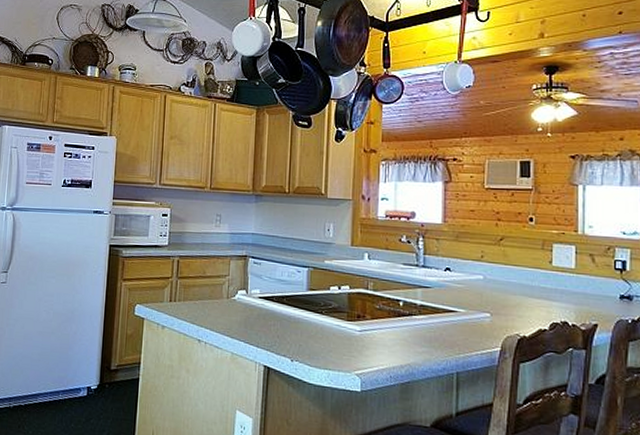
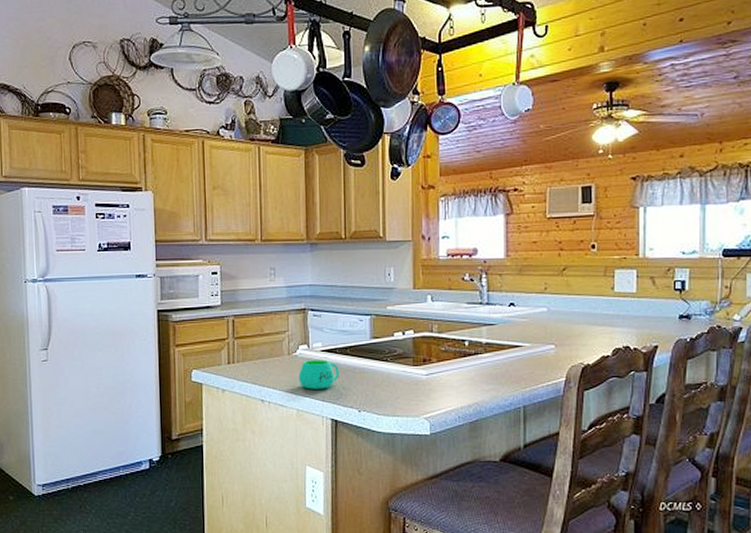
mug: none [235,305,275,335] -> present [298,360,339,389]

